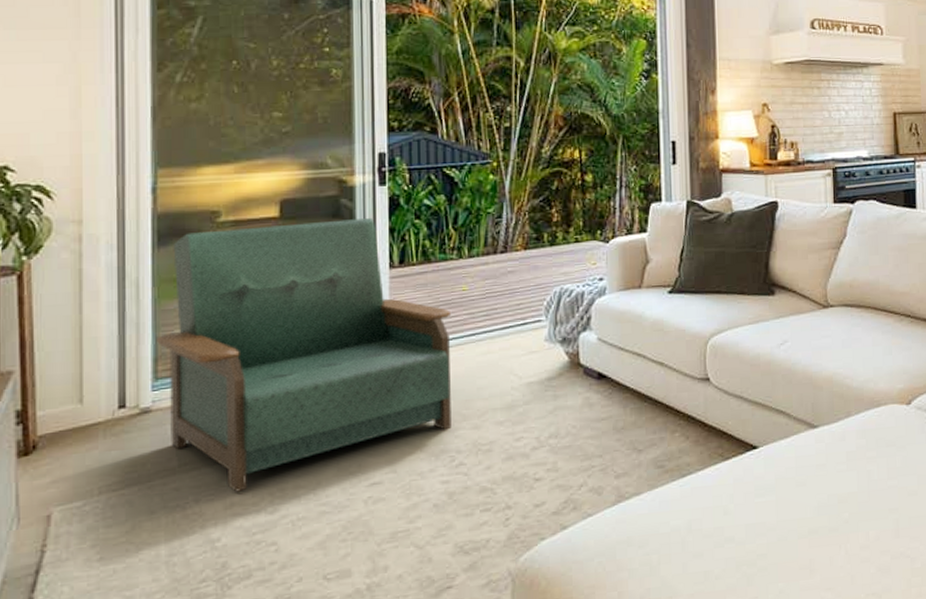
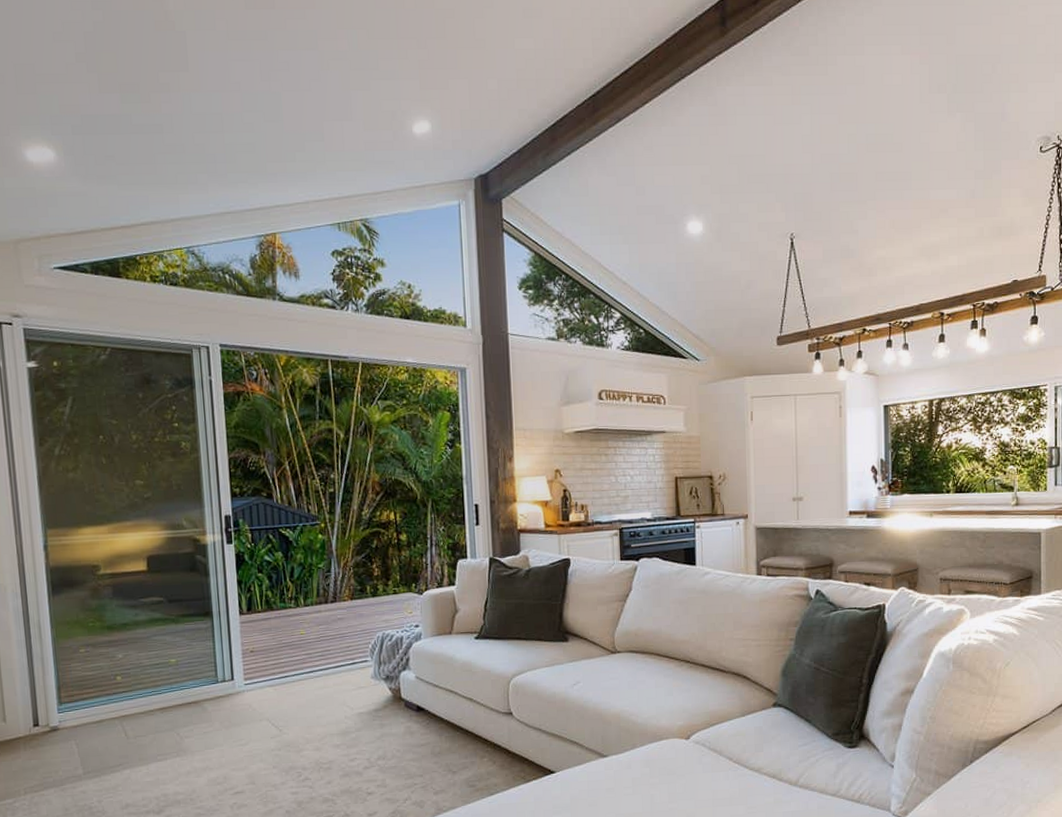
armchair: present [157,218,452,492] -> none [58,572,297,796]

